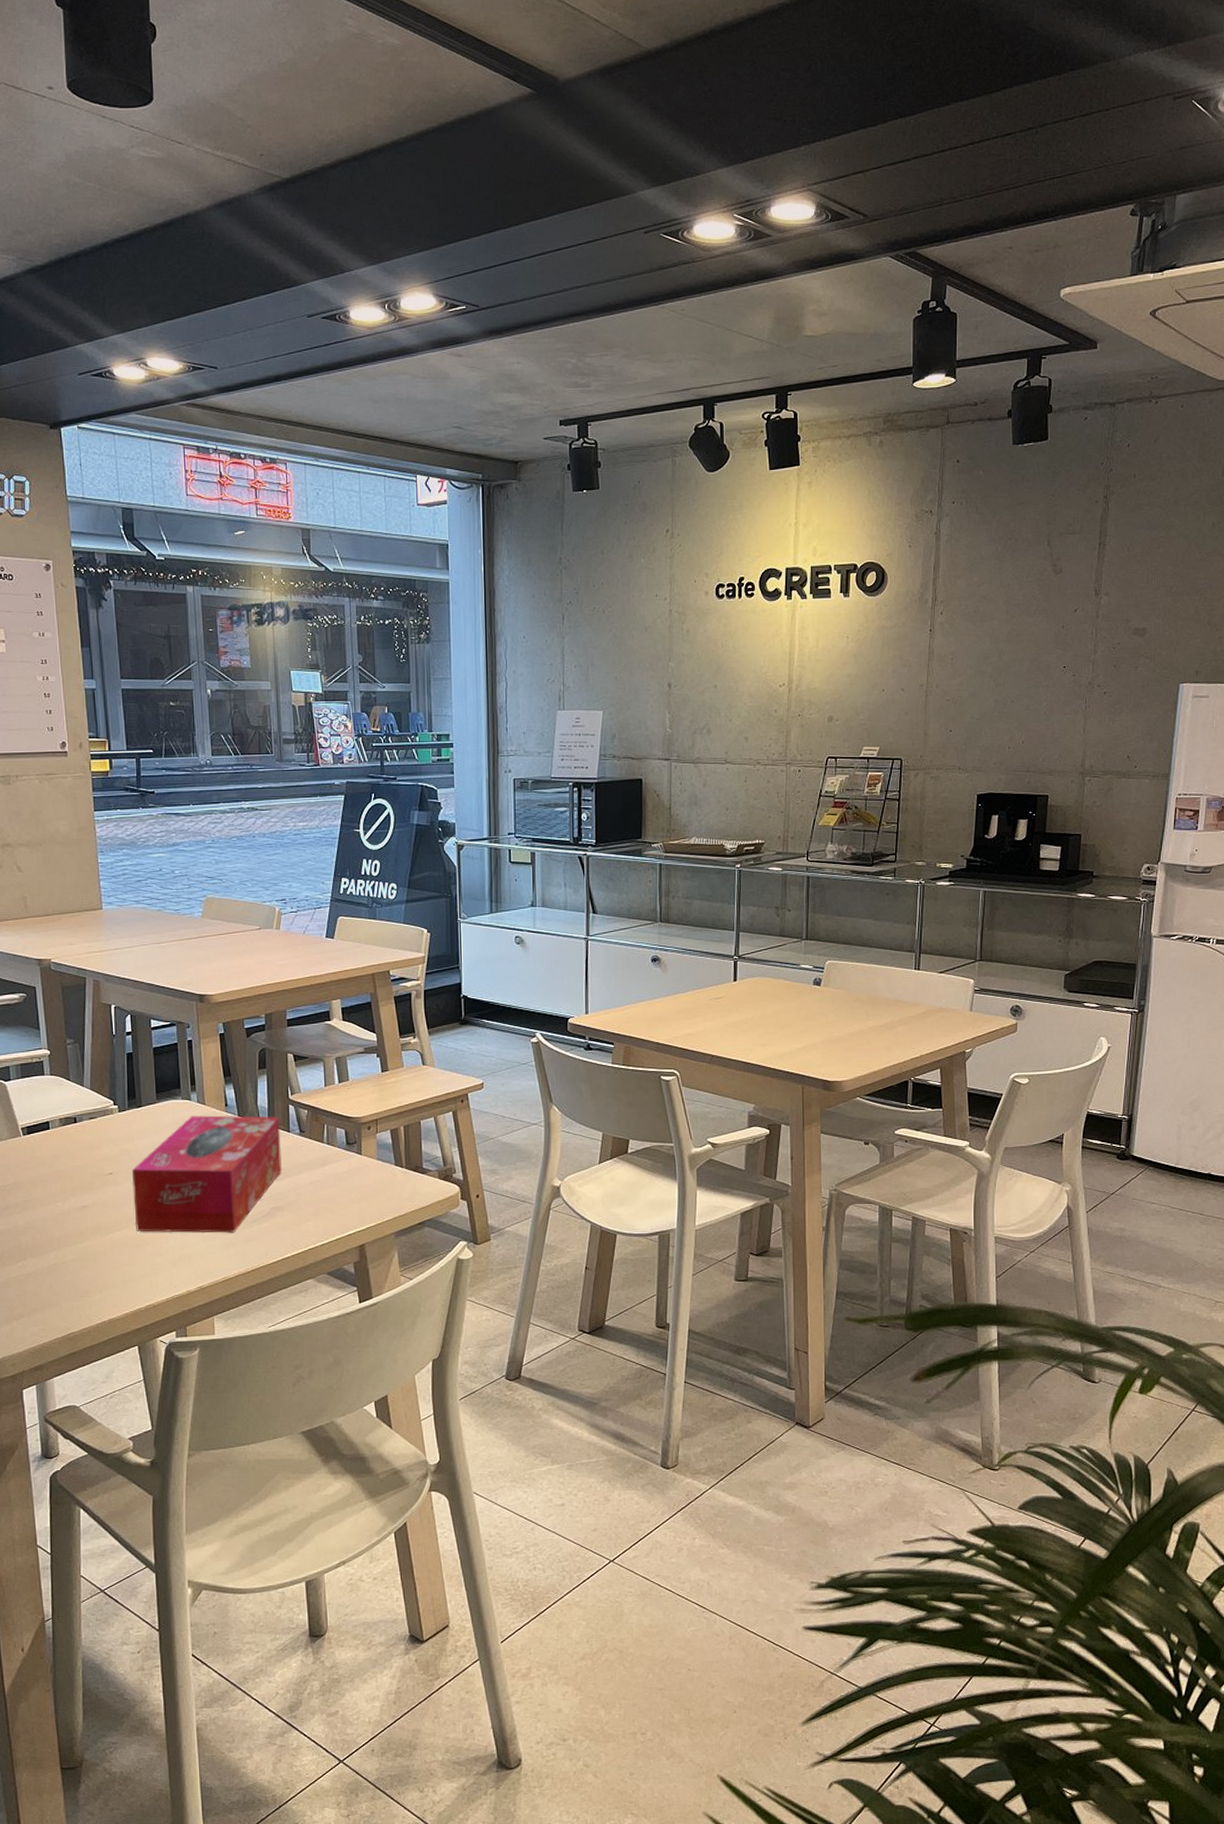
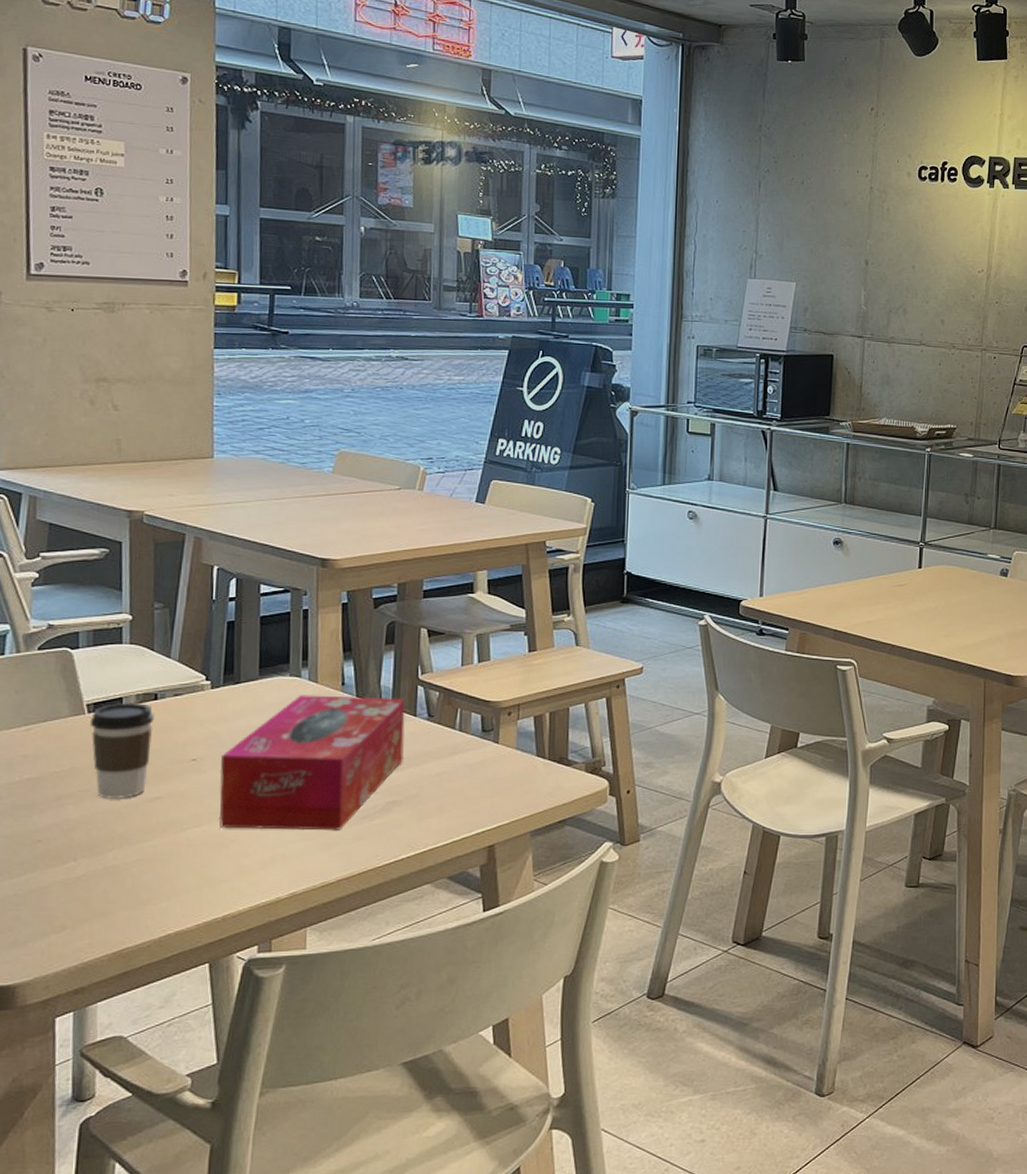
coffee cup: none [25,1126,76,1208] -> present [89,703,154,799]

